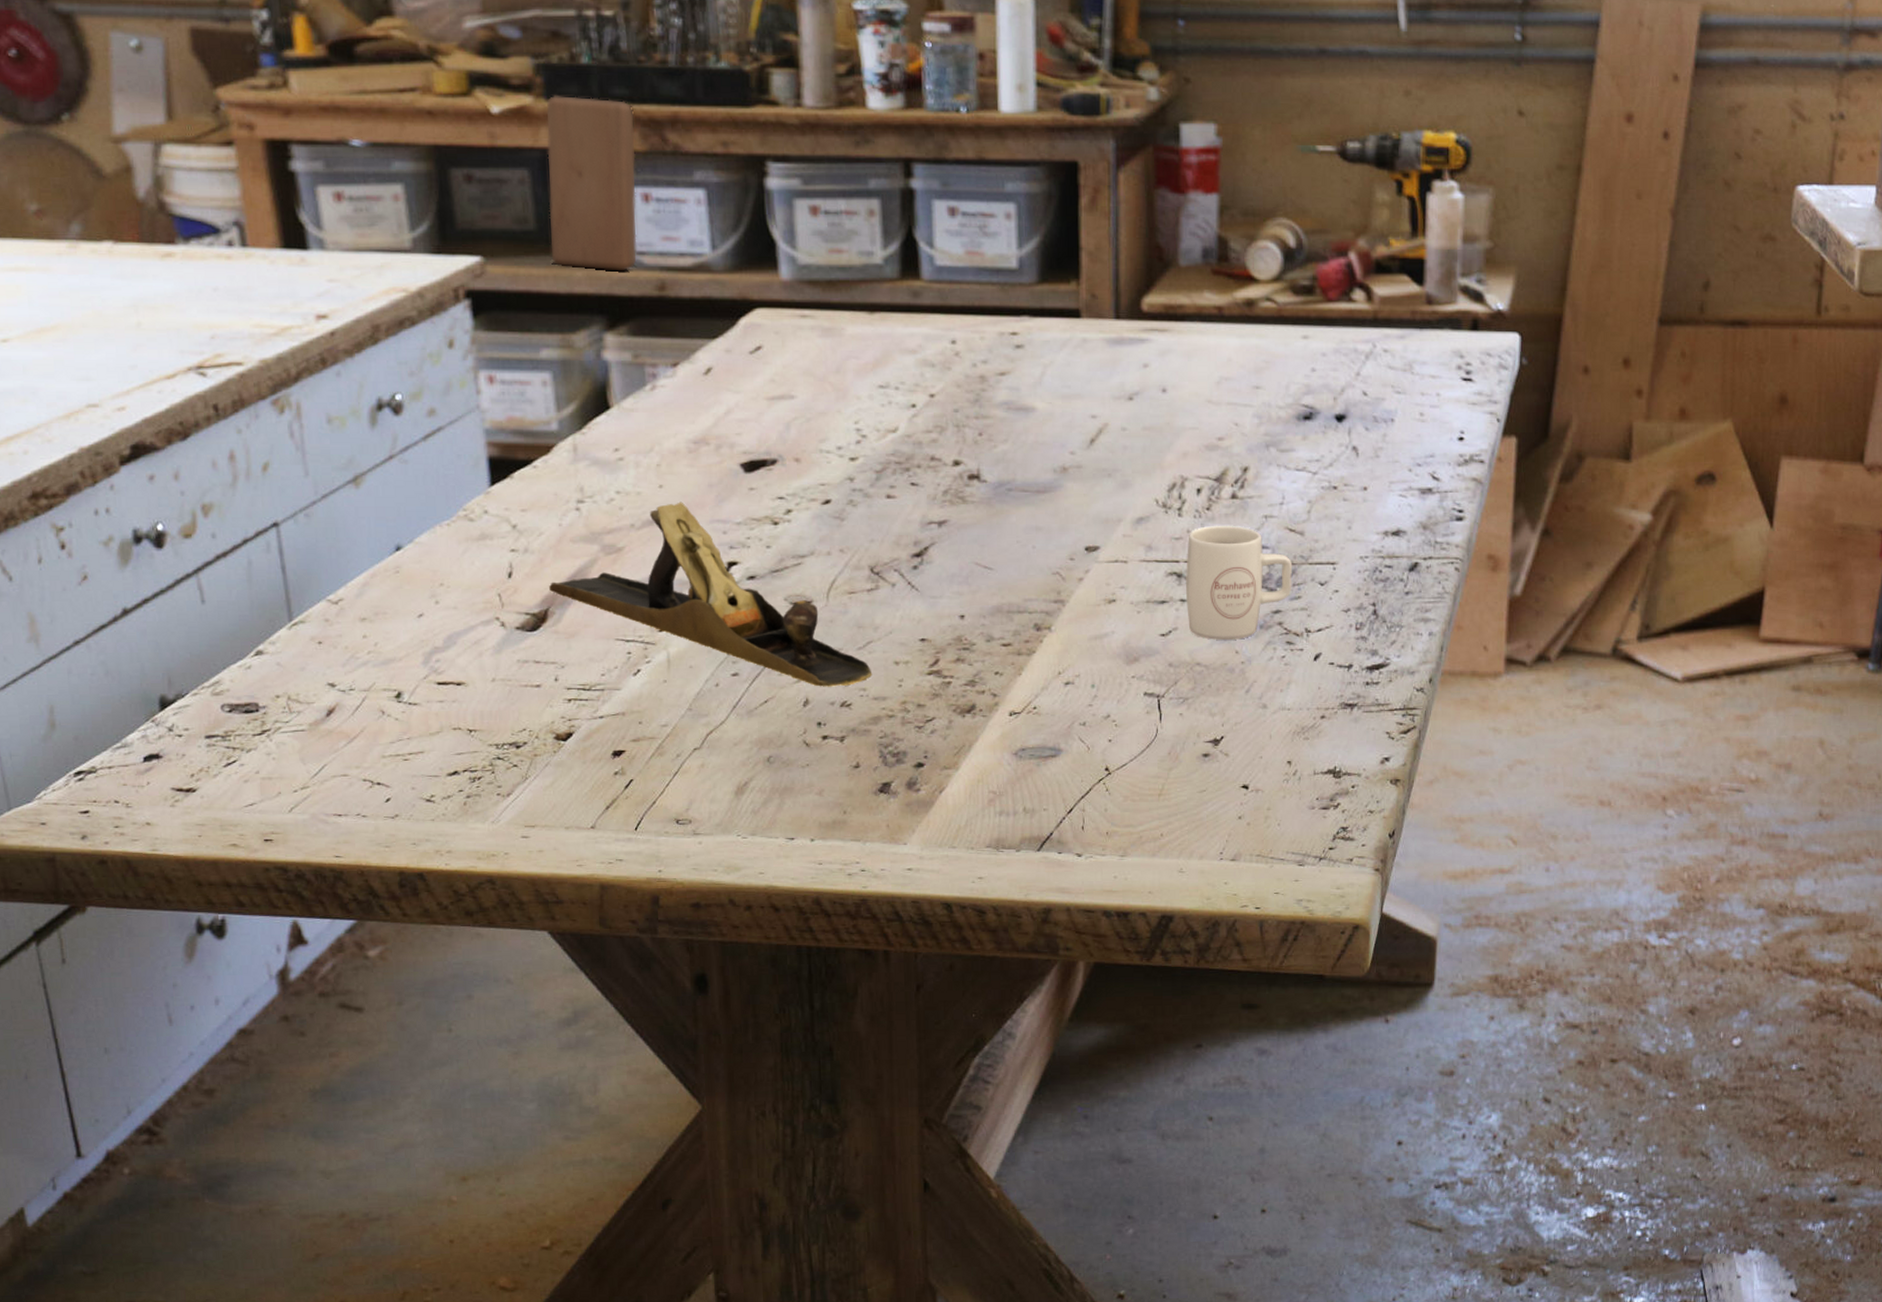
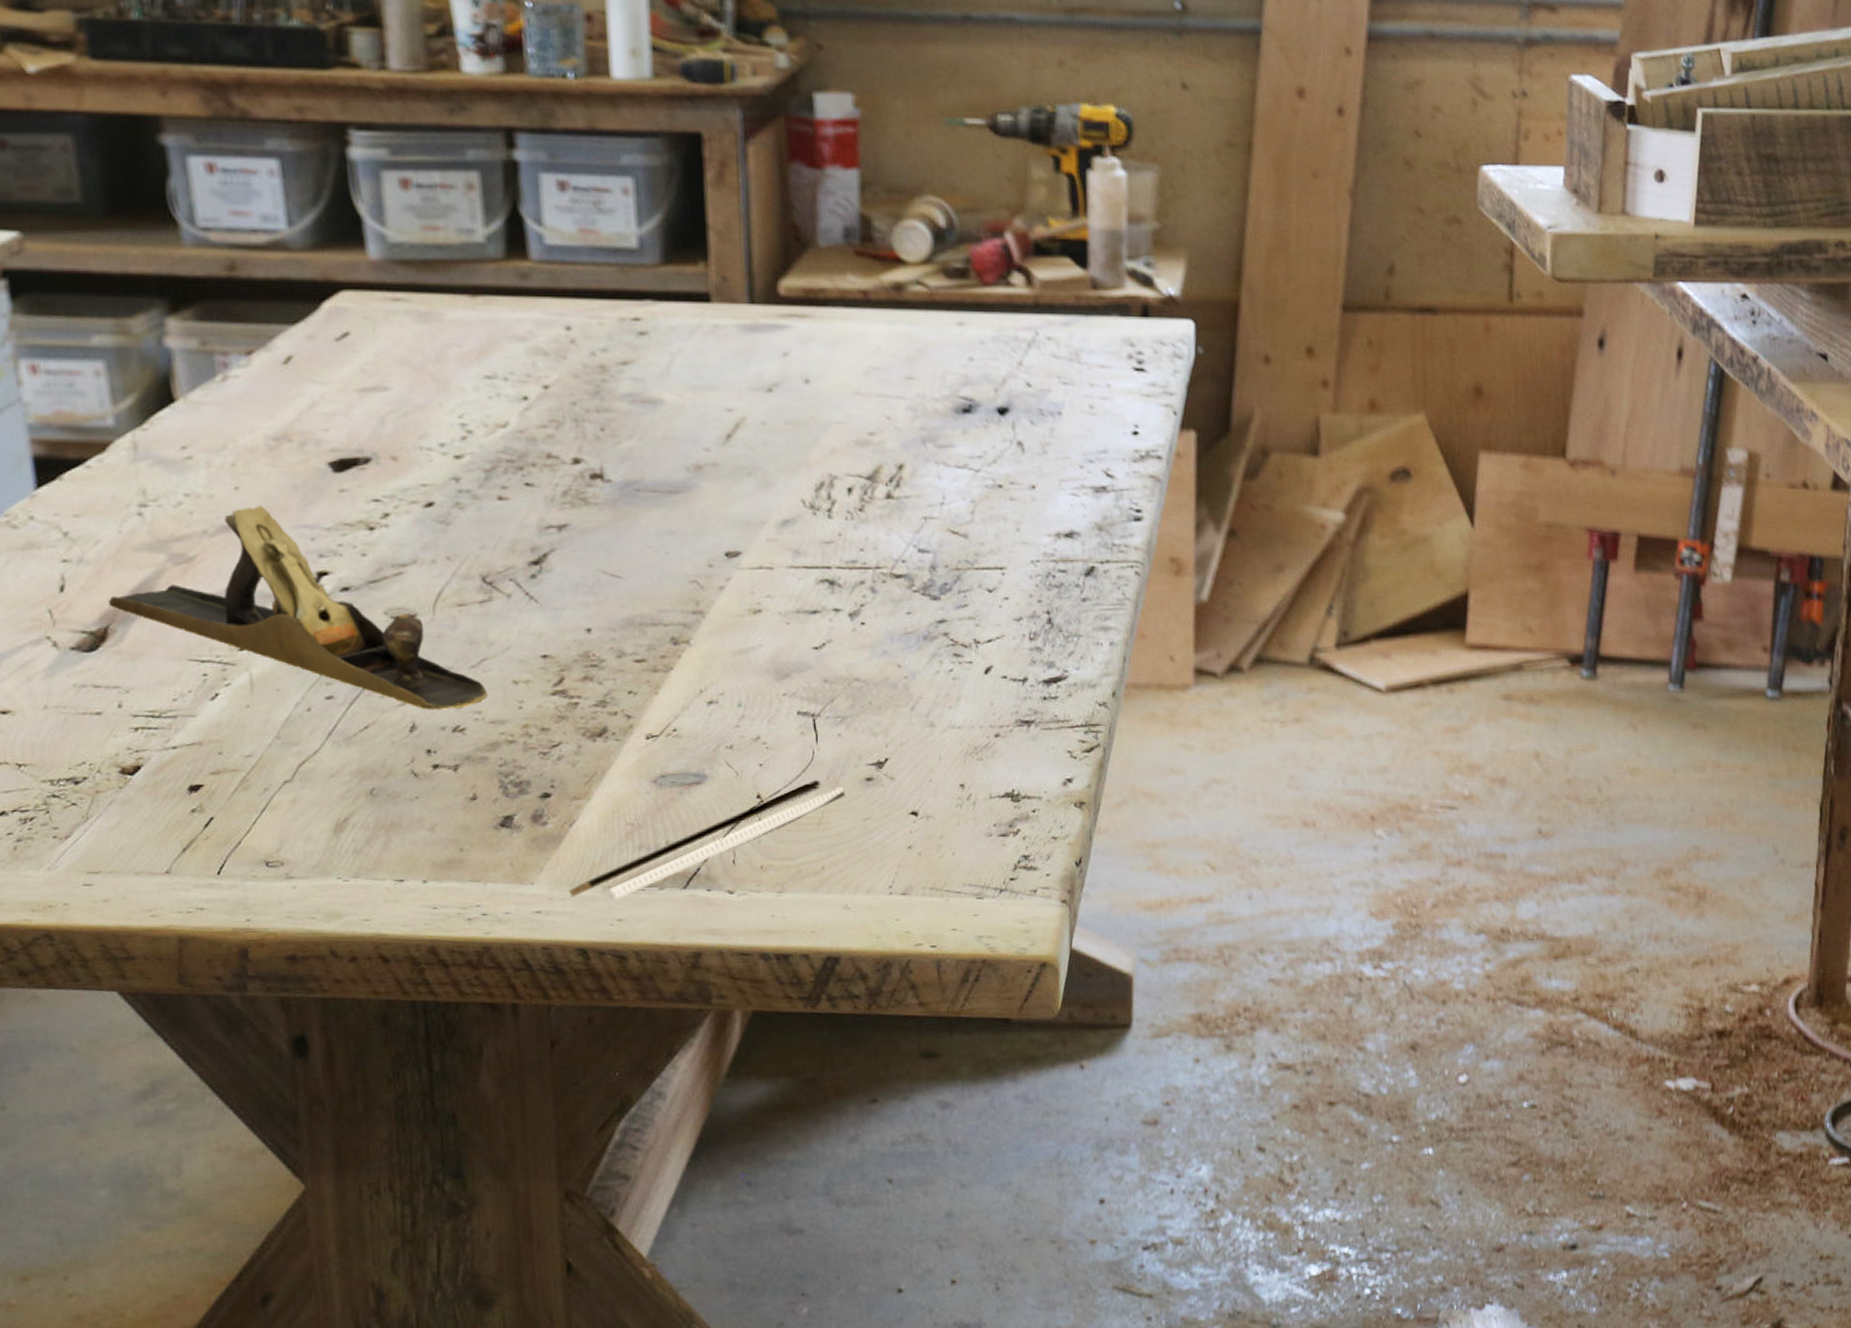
wooden block: present [547,94,637,272] -> none [92,53,201,249]
ruler: none [936,755,1185,862] -> present [568,780,847,903]
mug: present [1186,526,1293,640] -> none [838,528,957,653]

